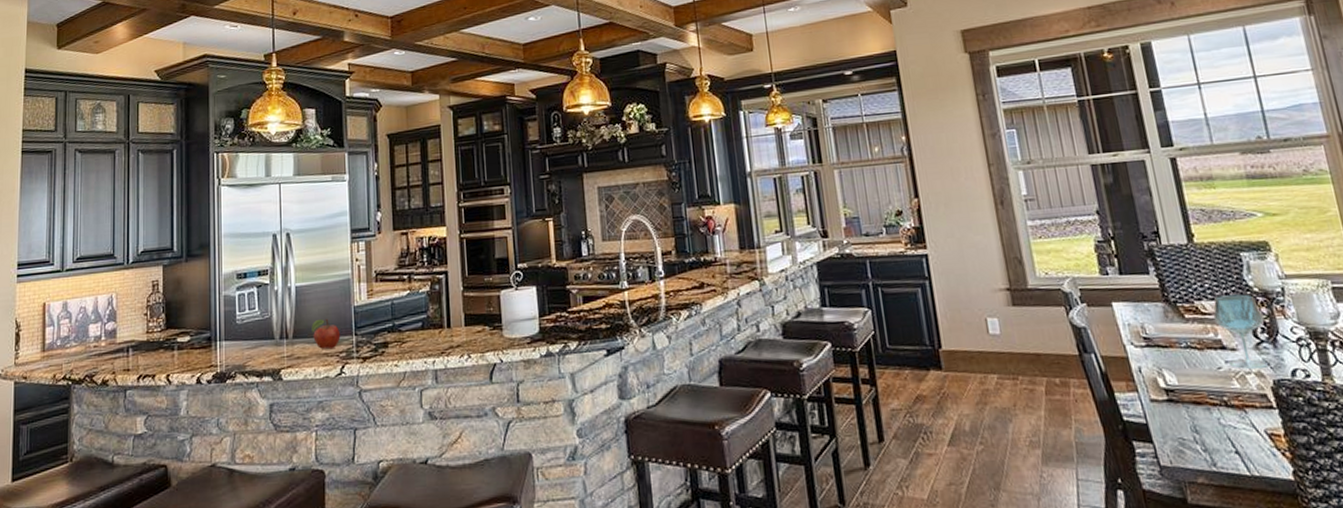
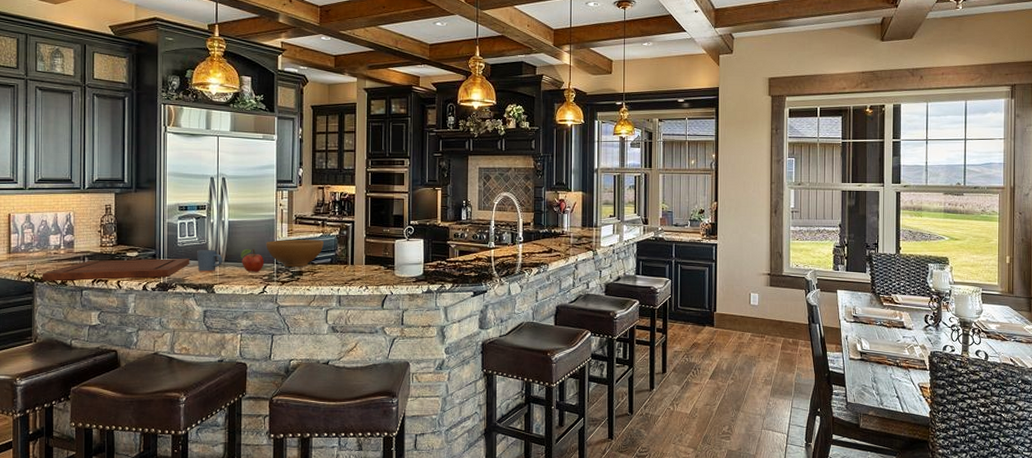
cutting board: none [80,337,252,383] -> present [42,258,190,281]
mug: none [258,323,290,355] -> present [196,249,222,273]
bowl: none [341,299,412,339] -> present [266,240,324,268]
wine glass: present [1213,294,1270,369] -> none [902,292,934,343]

